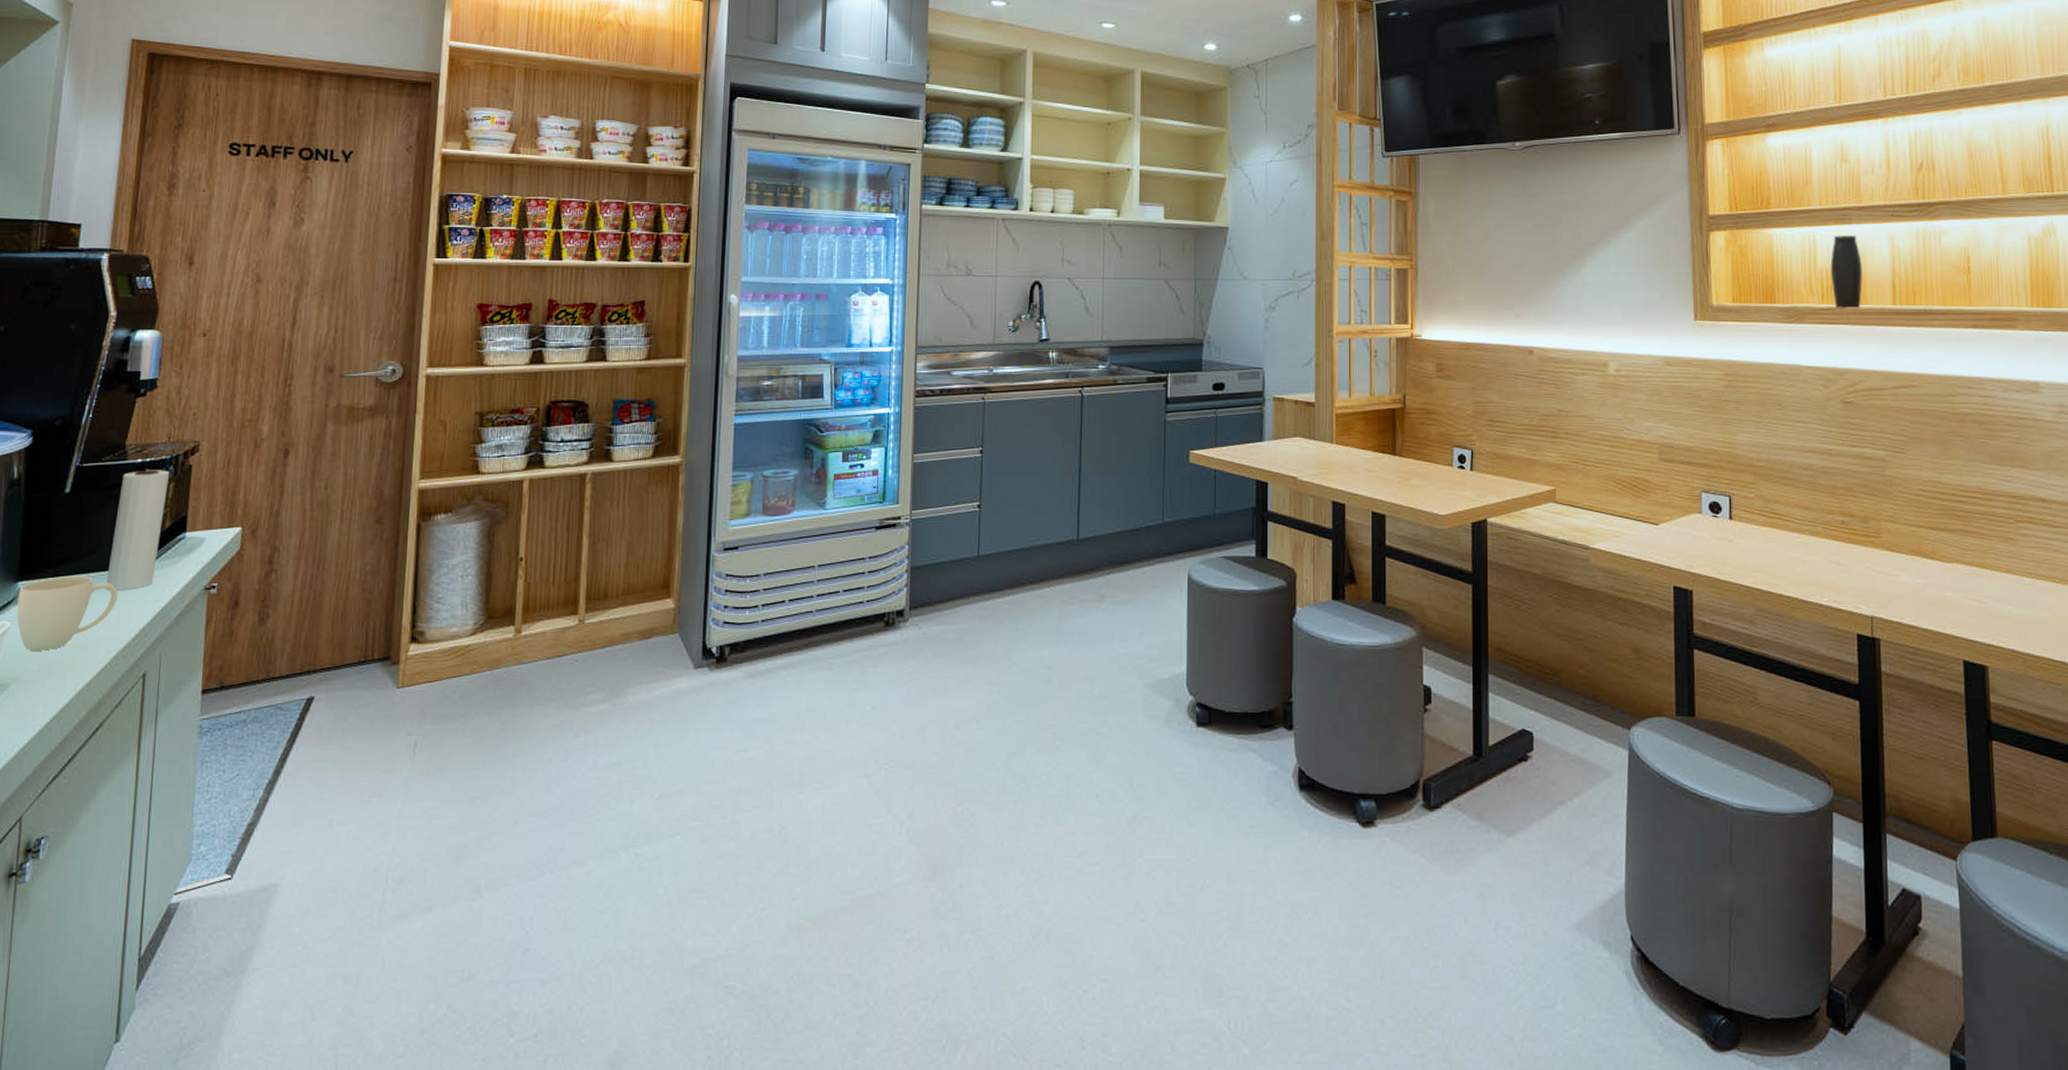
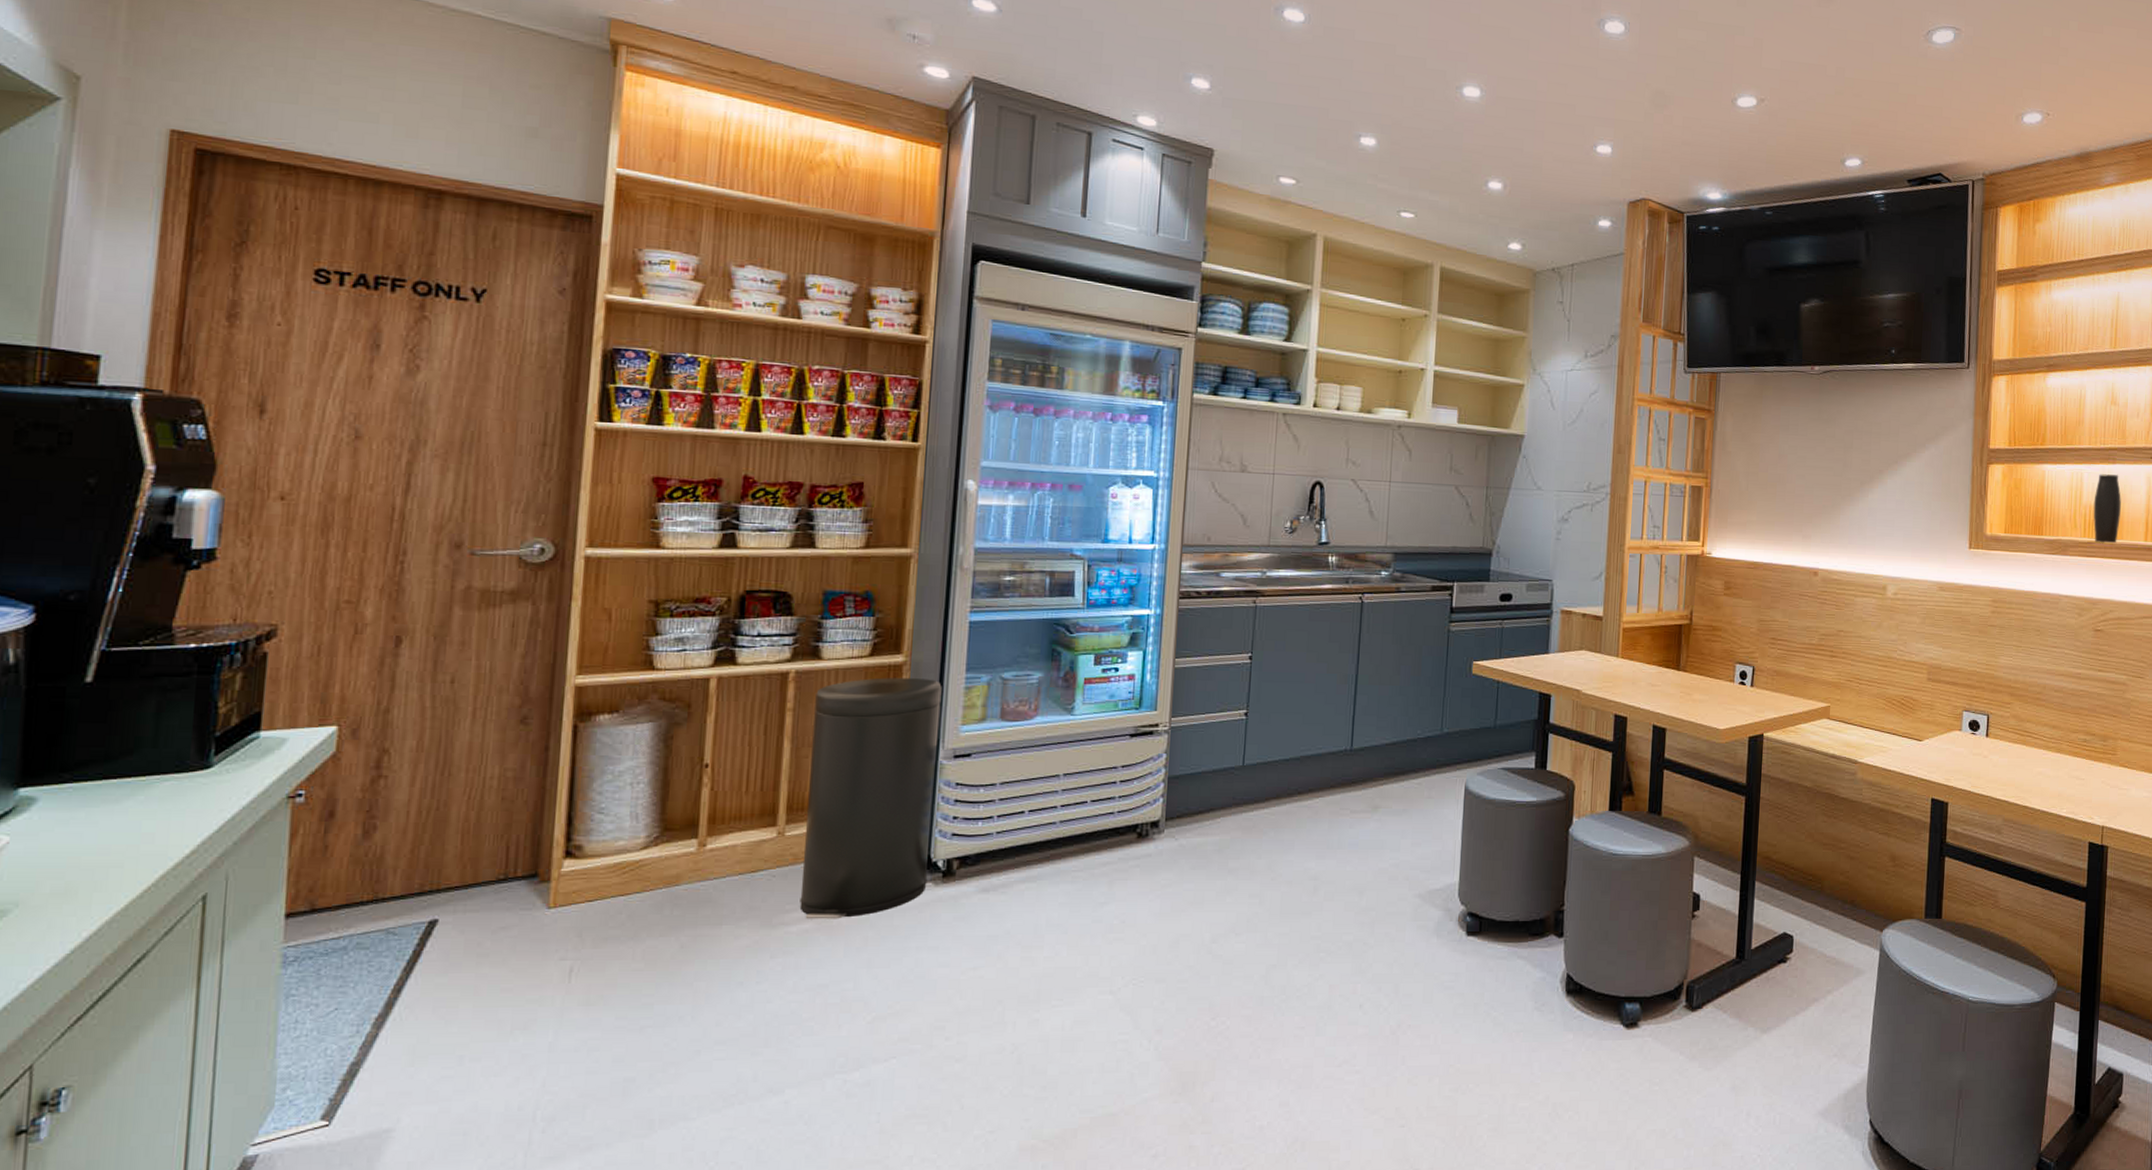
mug: present [17,577,118,651] -> none [18,782,165,870]
paper towel roll: present [106,469,170,591] -> none [148,655,237,800]
pedal bin: none [597,477,713,701] -> present [799,677,942,920]

